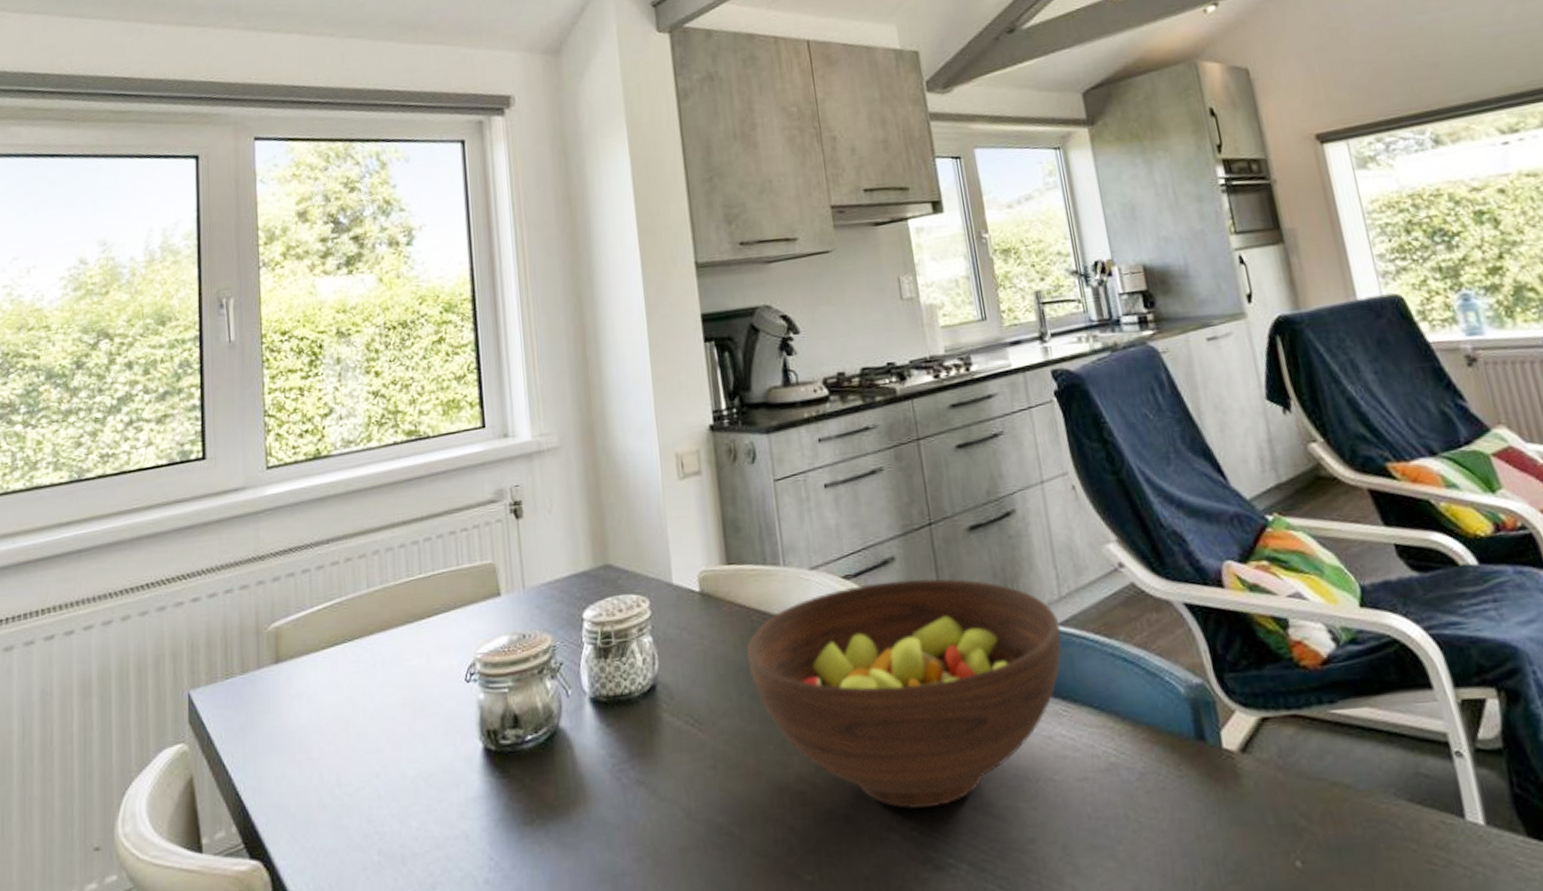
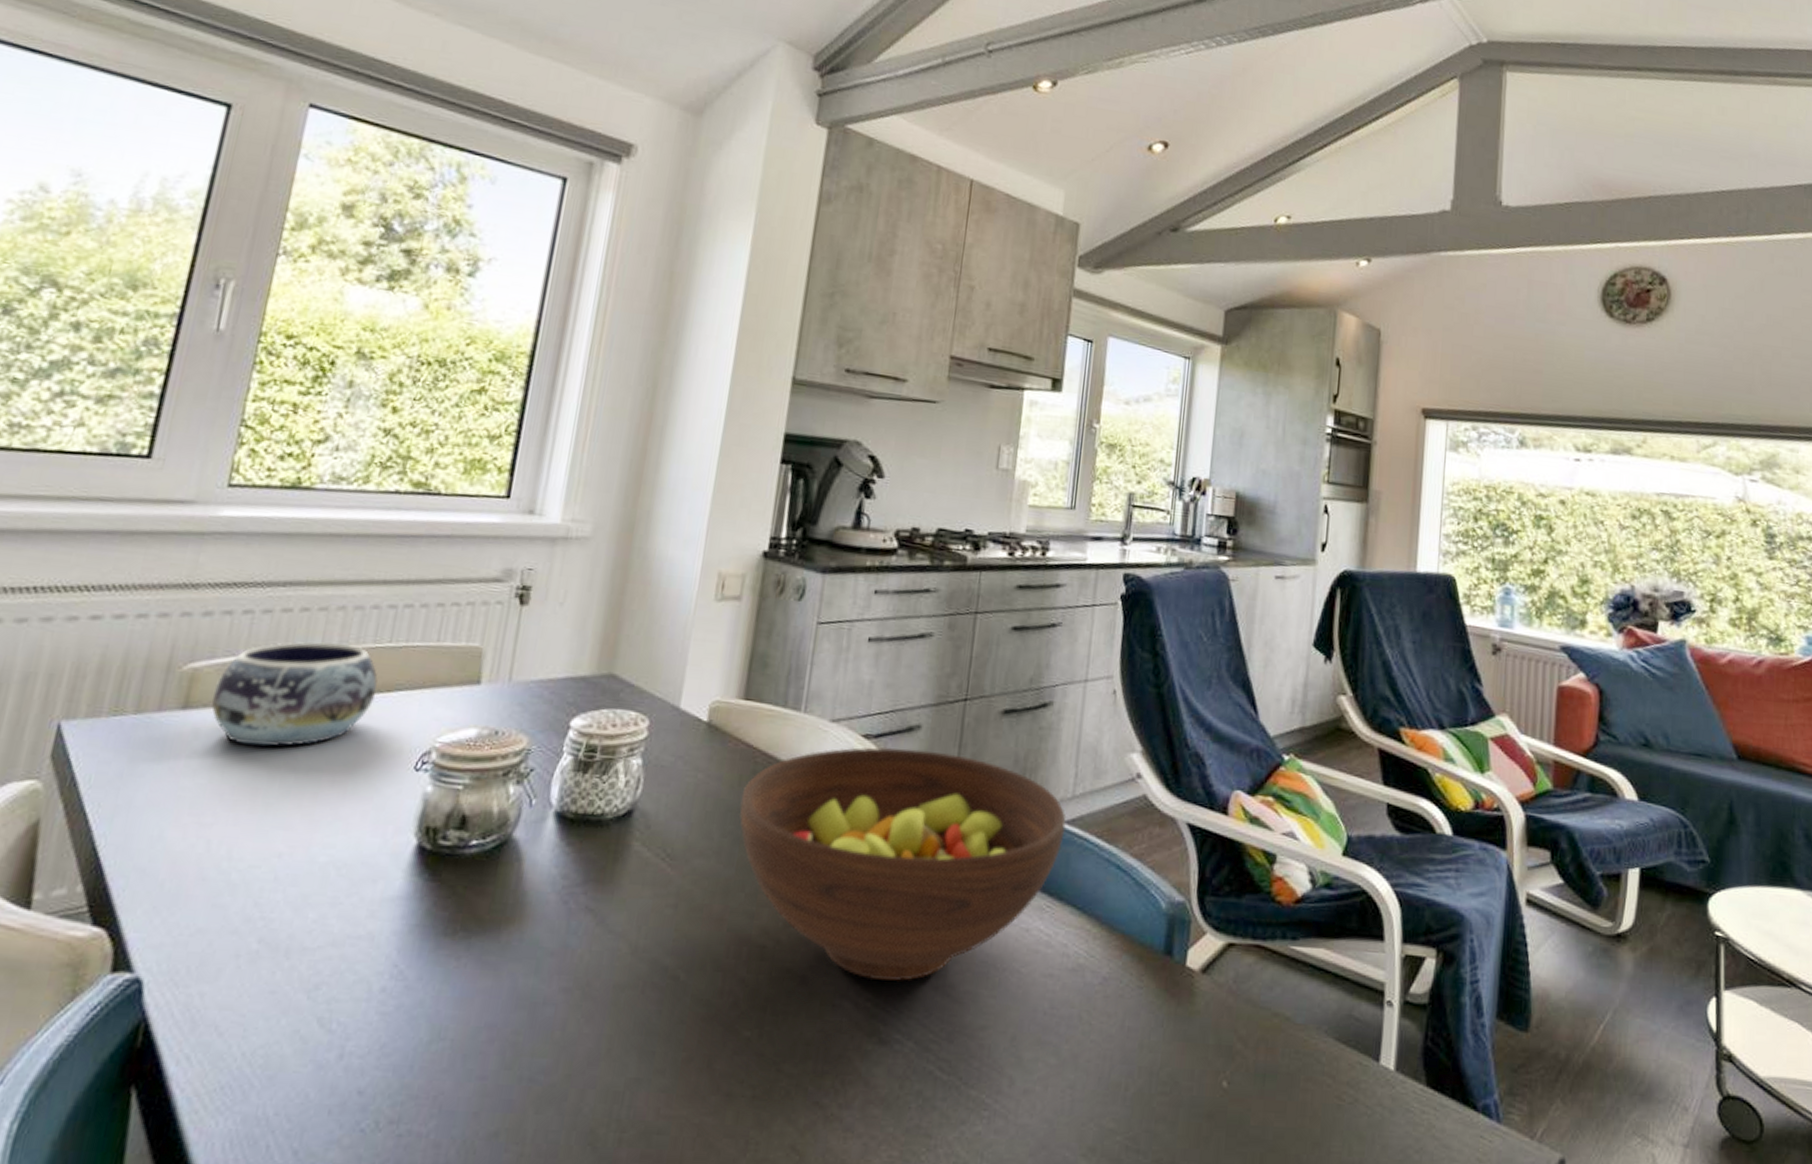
decorative bowl: none [295,582,420,685] -> present [211,642,378,747]

